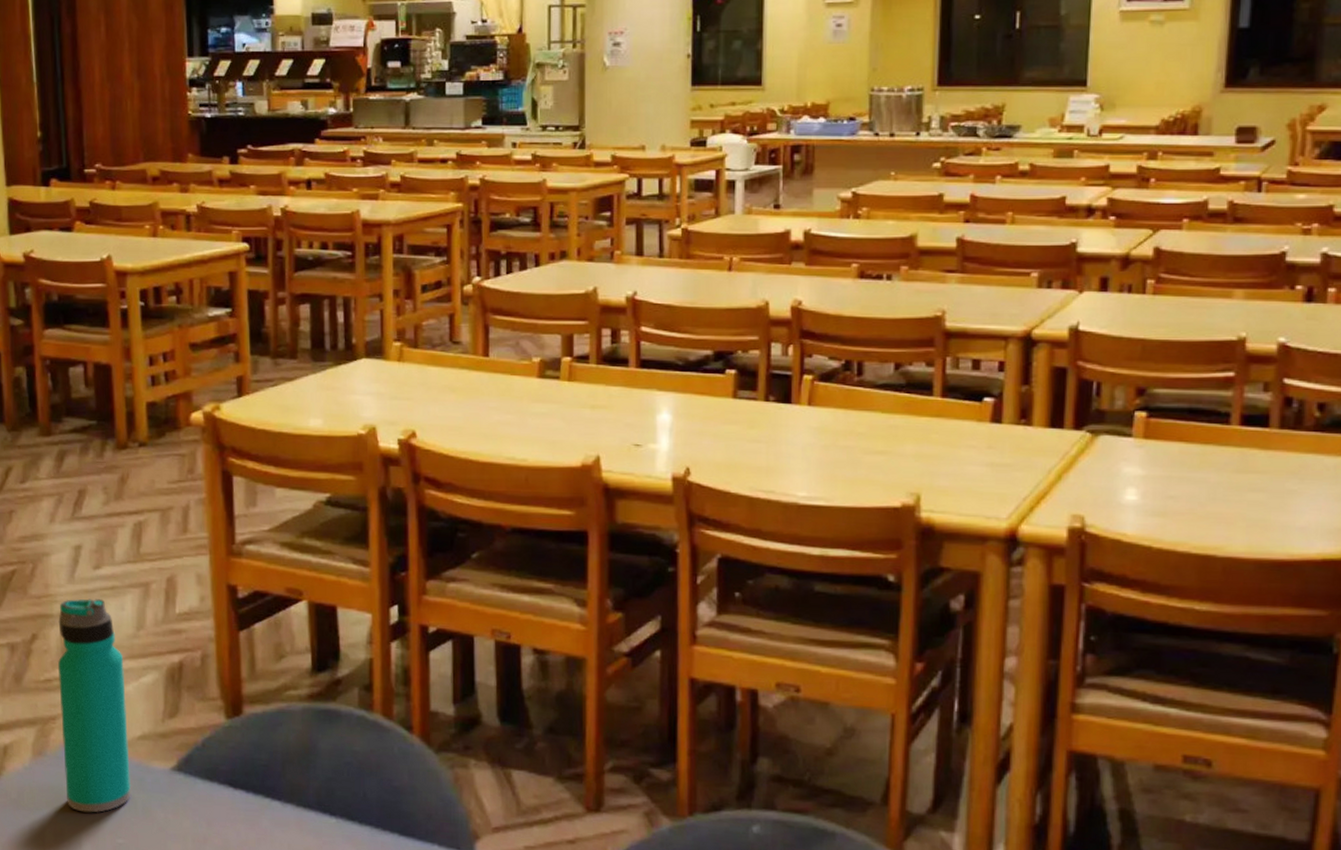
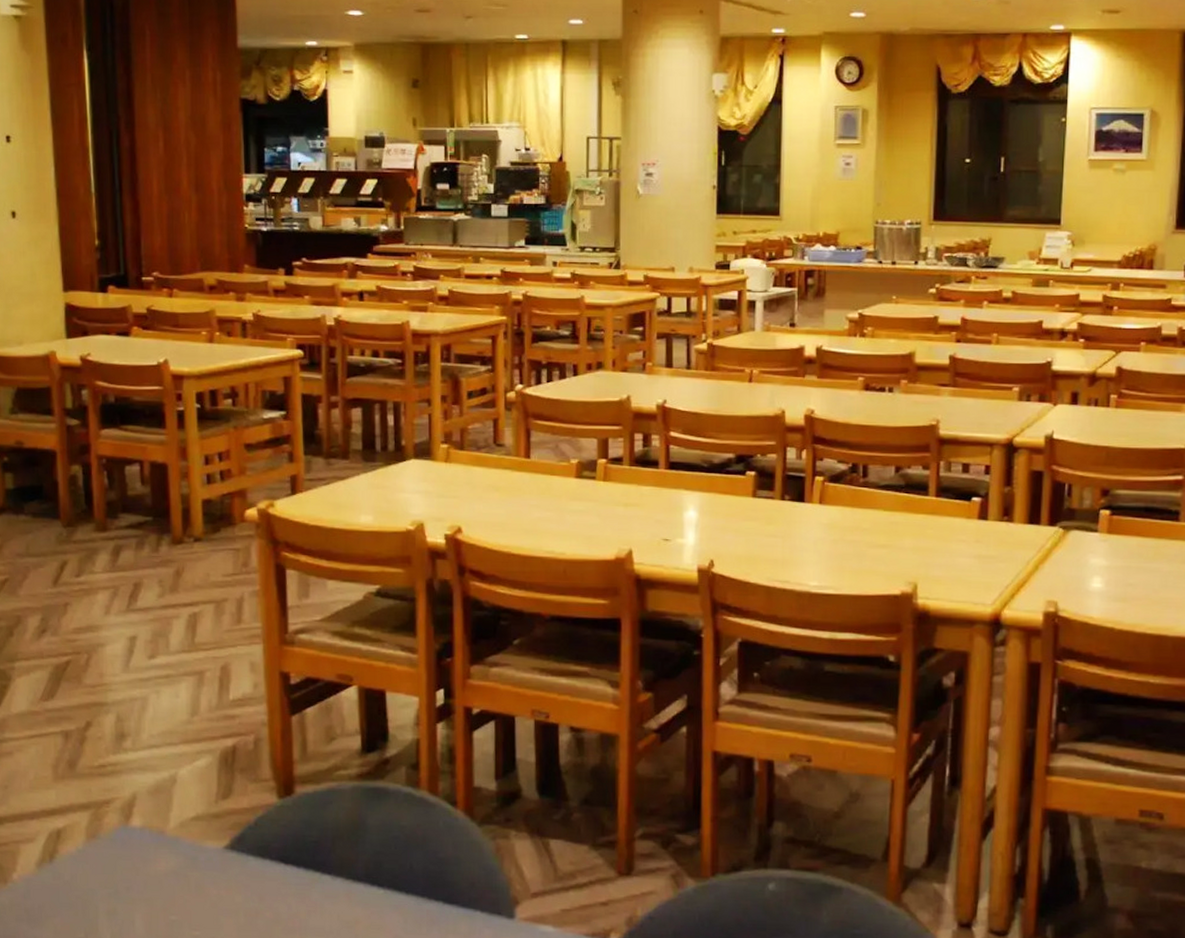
water bottle: present [58,599,132,813] -> none [112,687,185,892]

